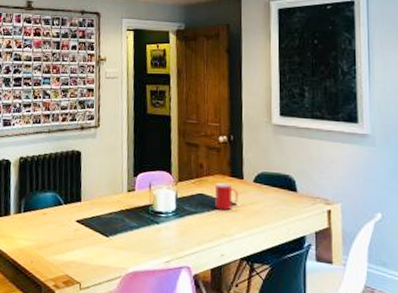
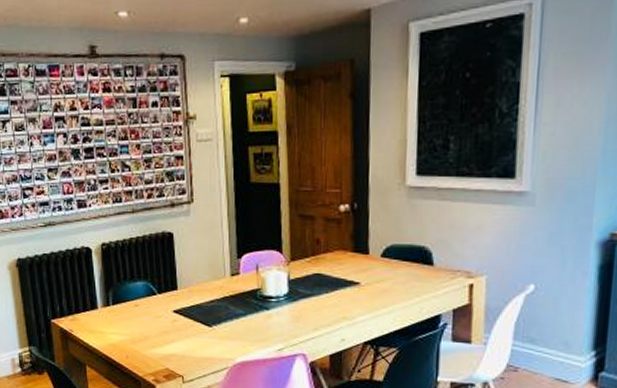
cup: present [215,183,238,211] -> none [335,260,362,291]

